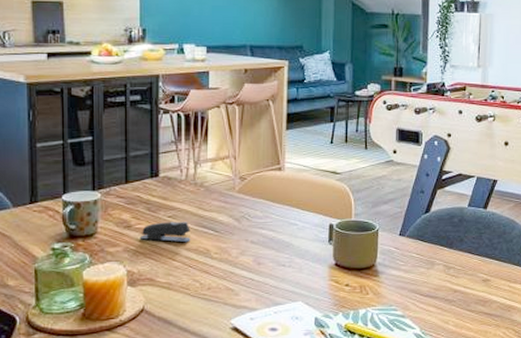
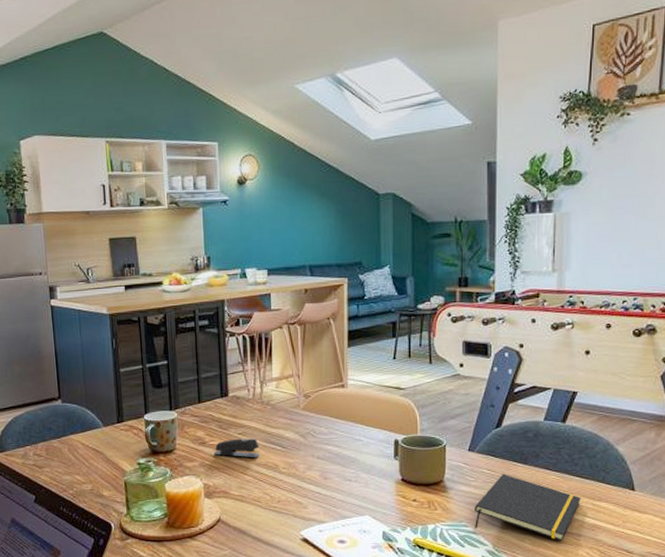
notepad: none [404,258,499,322] -> present [475,473,581,541]

